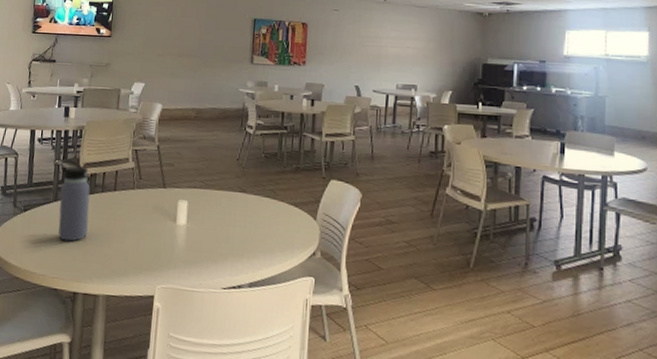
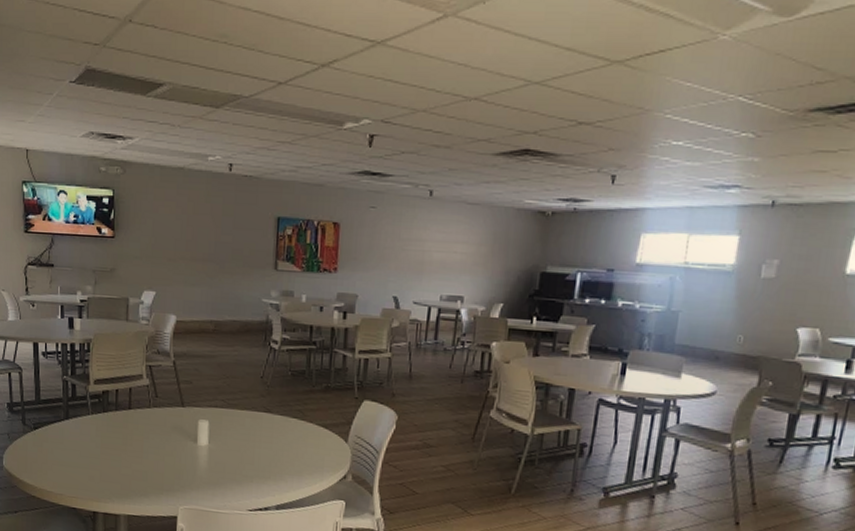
water bottle: present [58,160,91,242] -> none [69,375,104,461]

